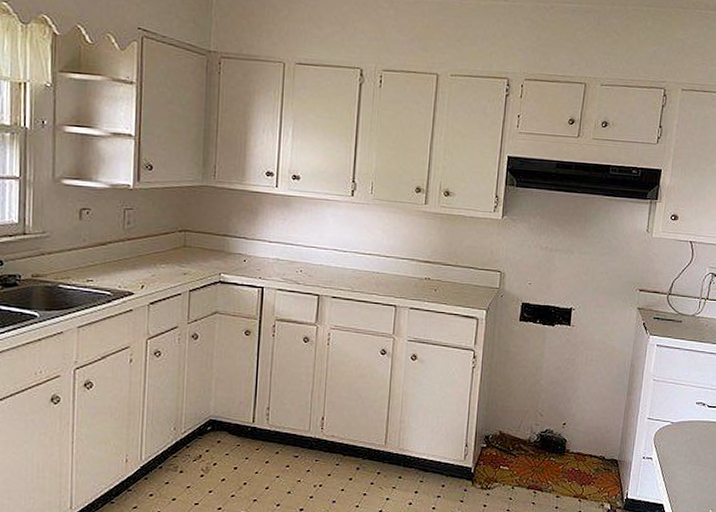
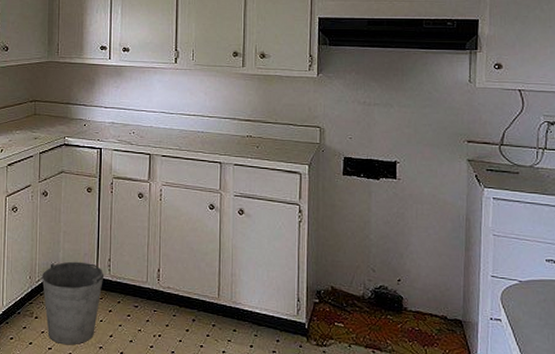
bucket: none [188,410,262,499] -> present [41,261,105,345]

